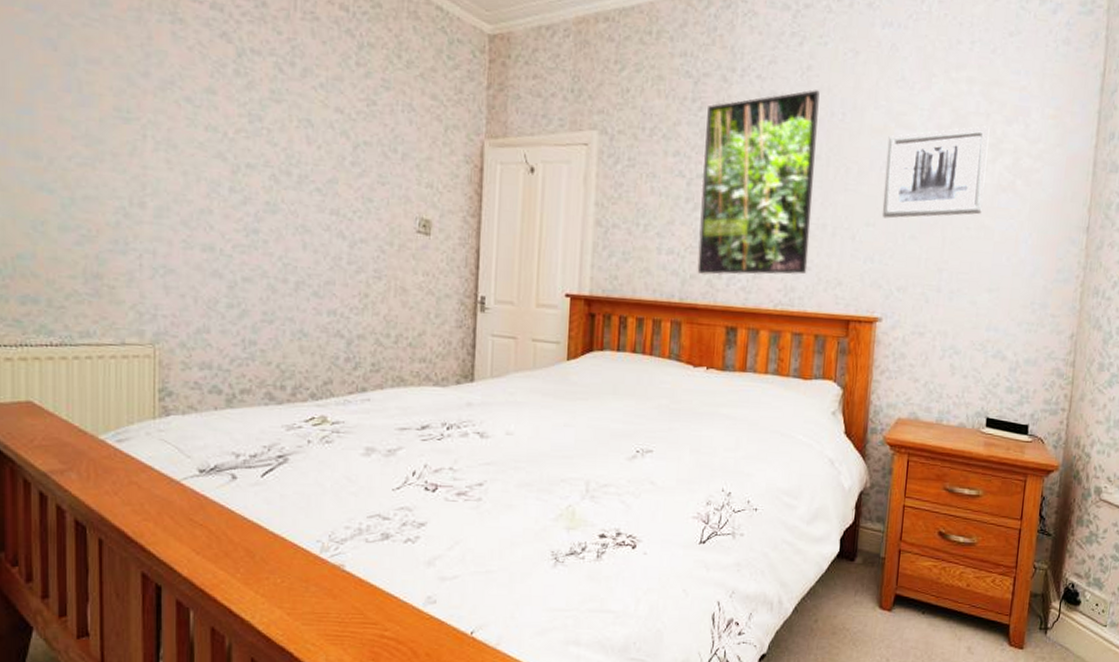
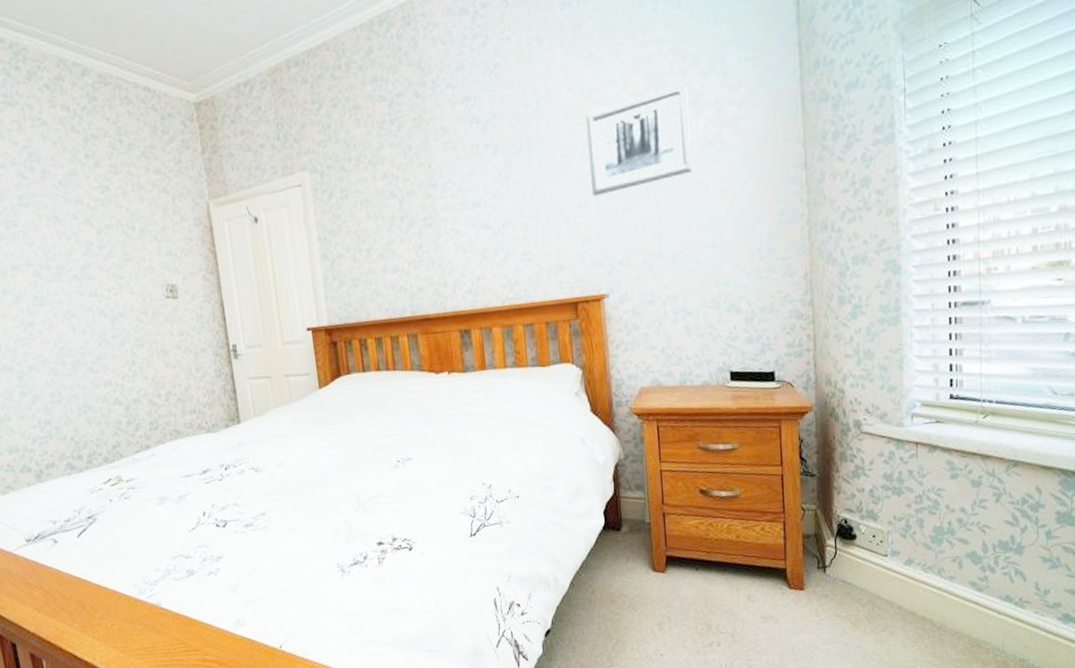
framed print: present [697,89,820,275] -> none [406,85,528,286]

